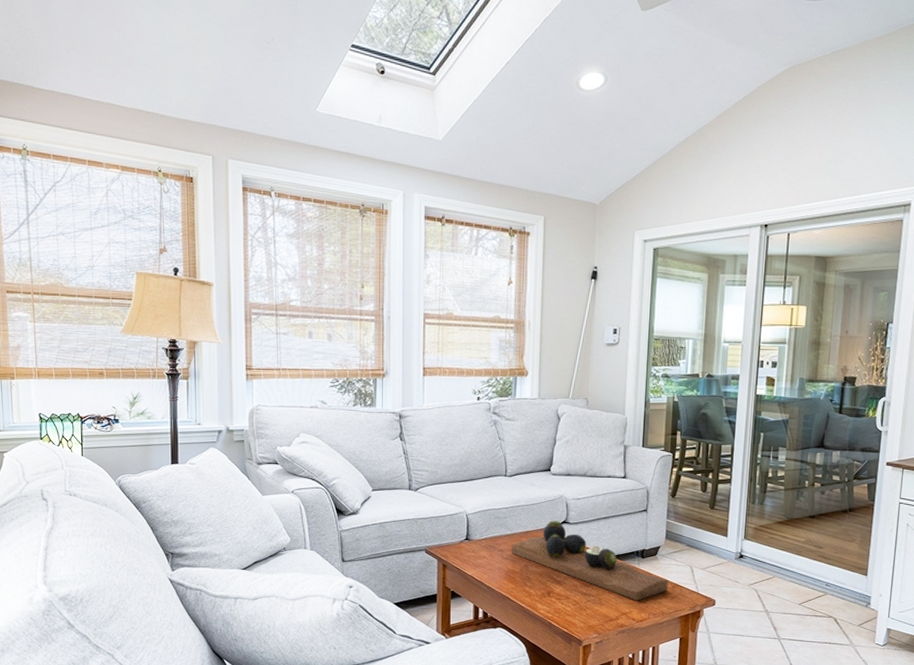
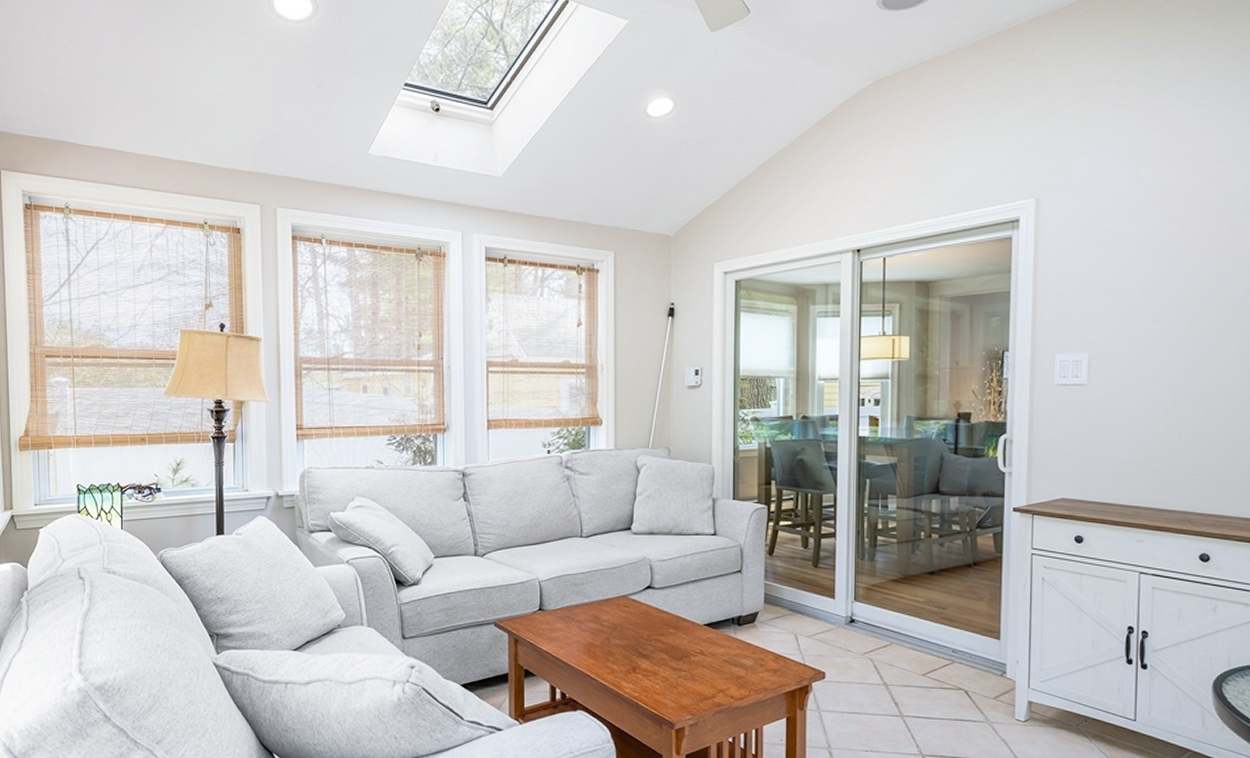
decorative tray: present [511,520,668,601] -> none [590,586,770,676]

